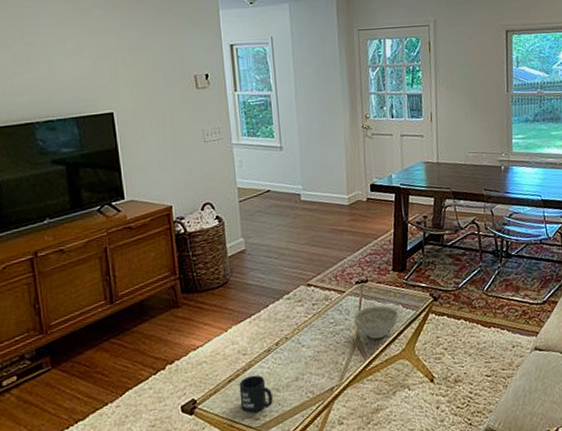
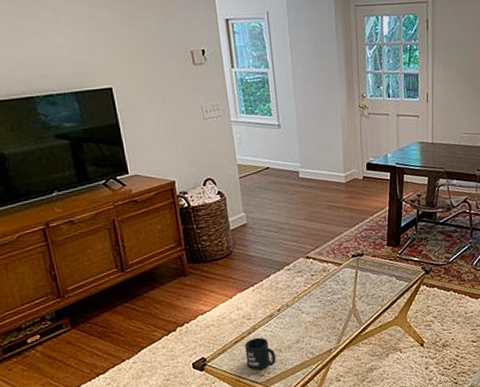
decorative bowl: present [353,305,399,339] -> none [349,277,393,307]

